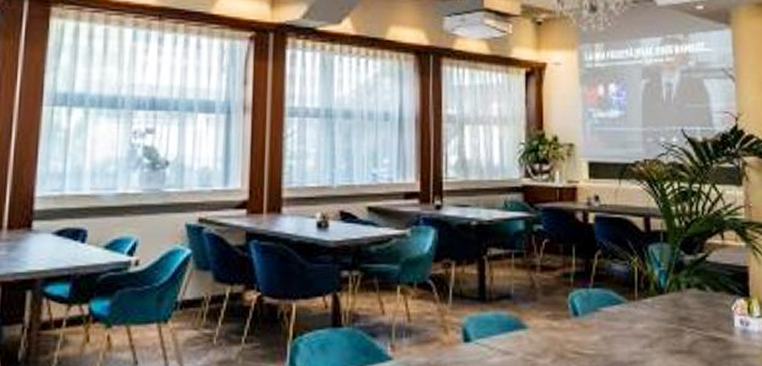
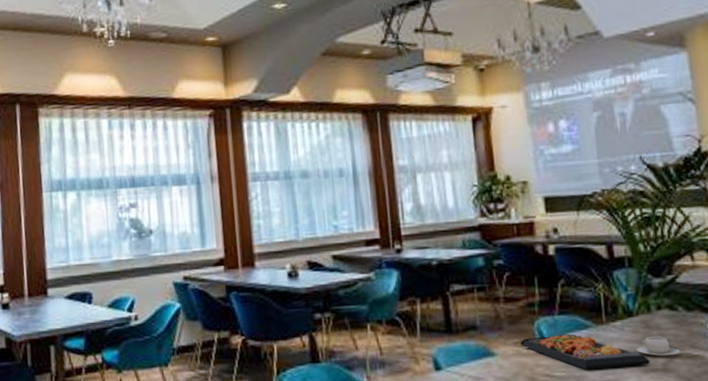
food platter: none [553,310,677,349] -> present [520,335,650,370]
teacup: none [664,315,705,338] -> present [636,335,680,357]

